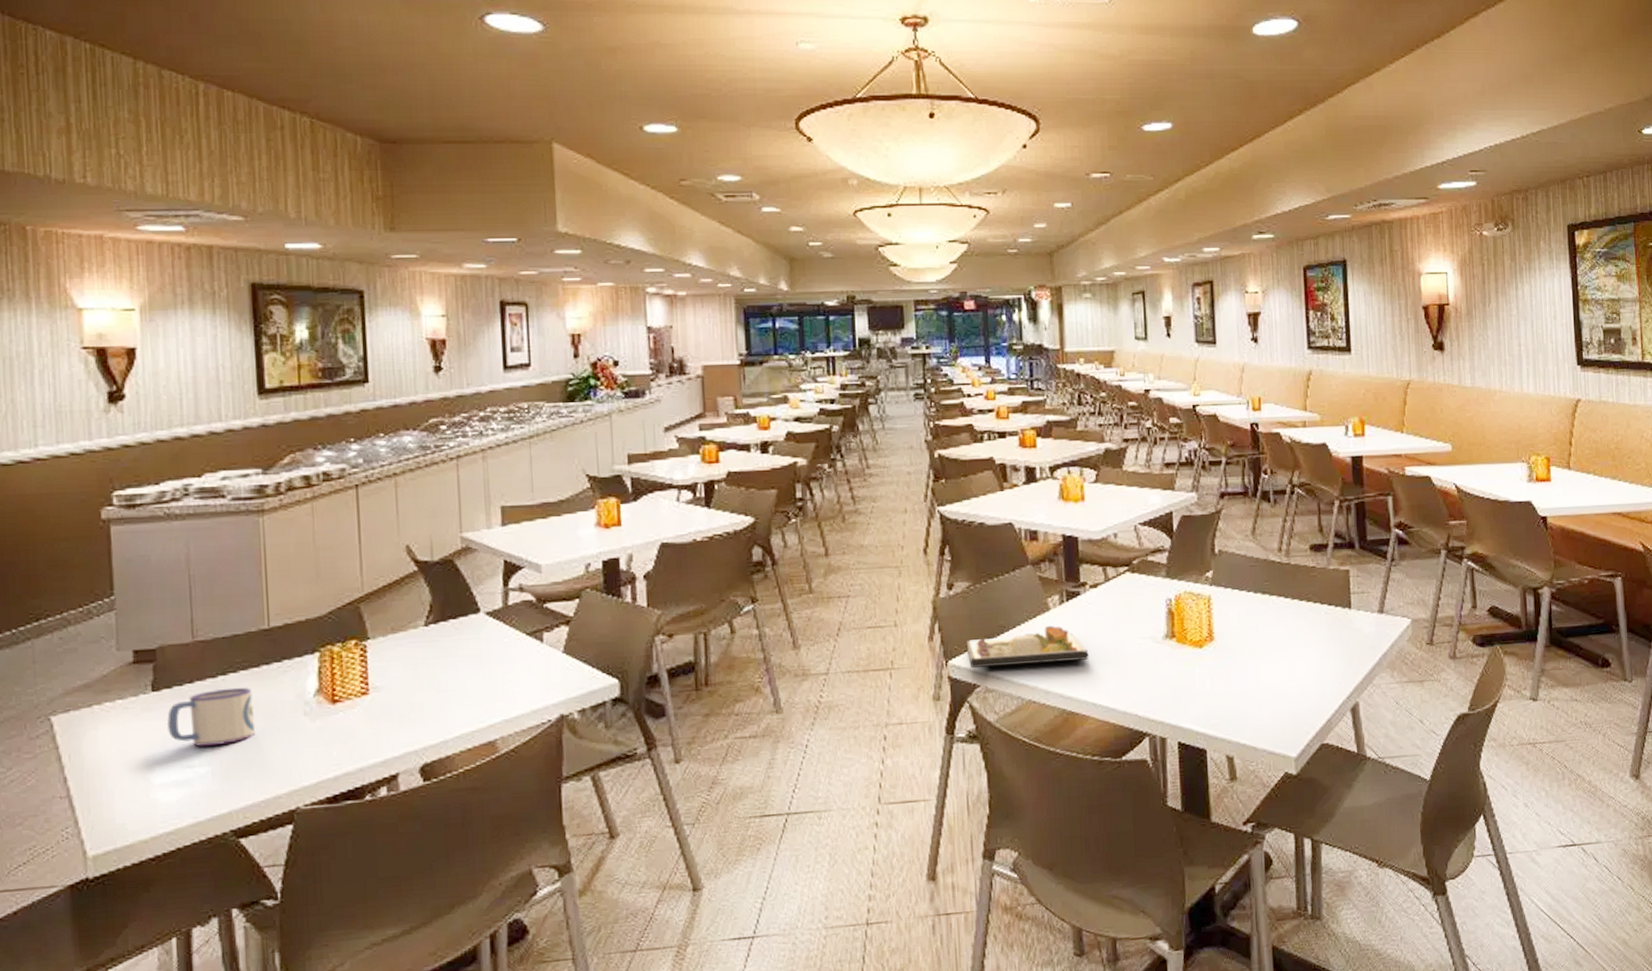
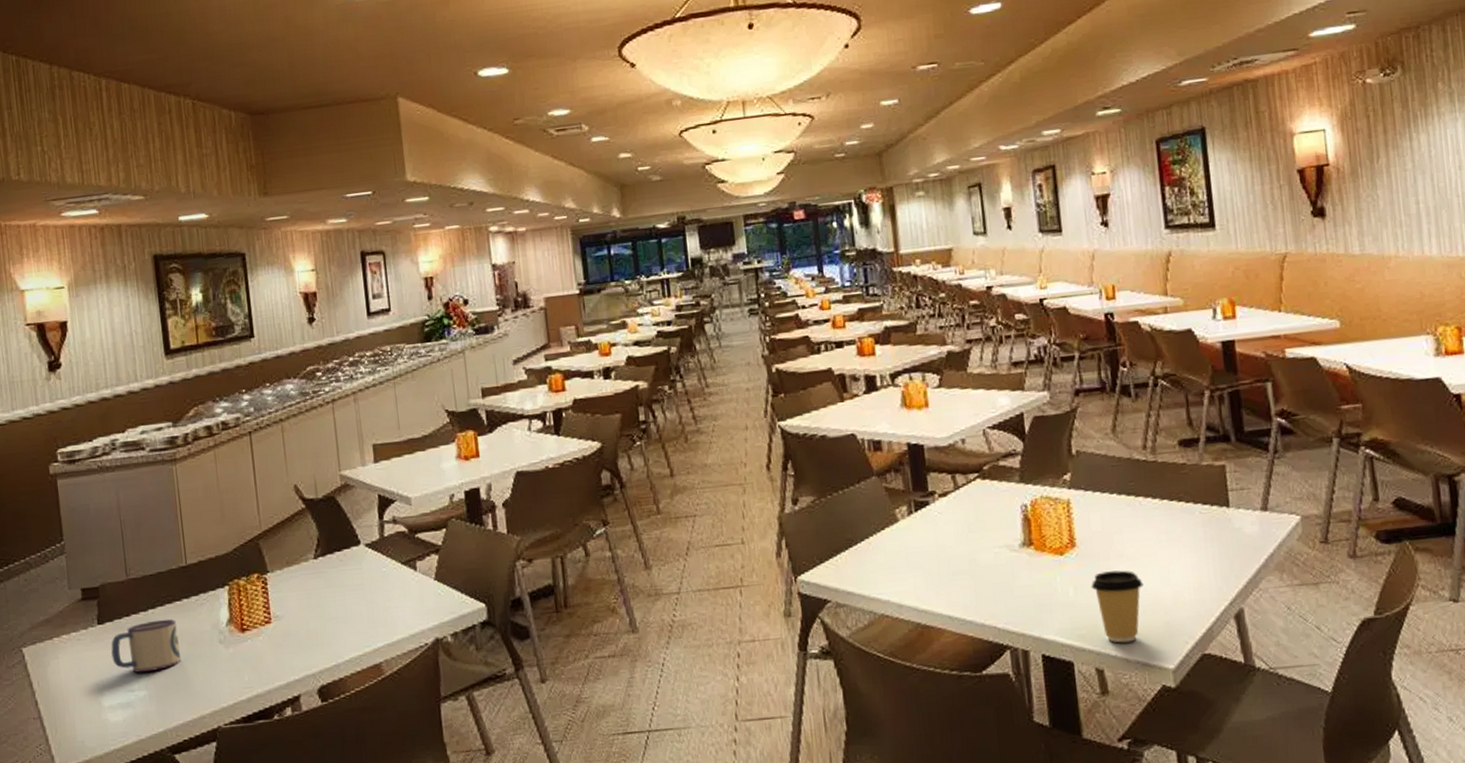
dinner plate: present [966,626,1089,669] -> none [814,537,942,584]
coffee cup: none [1226,664,1273,732] -> present [1091,570,1144,643]

